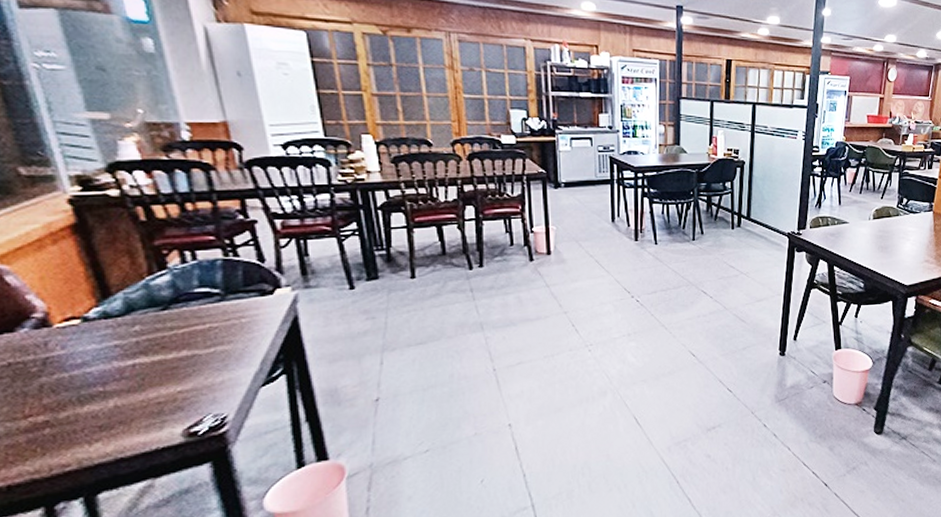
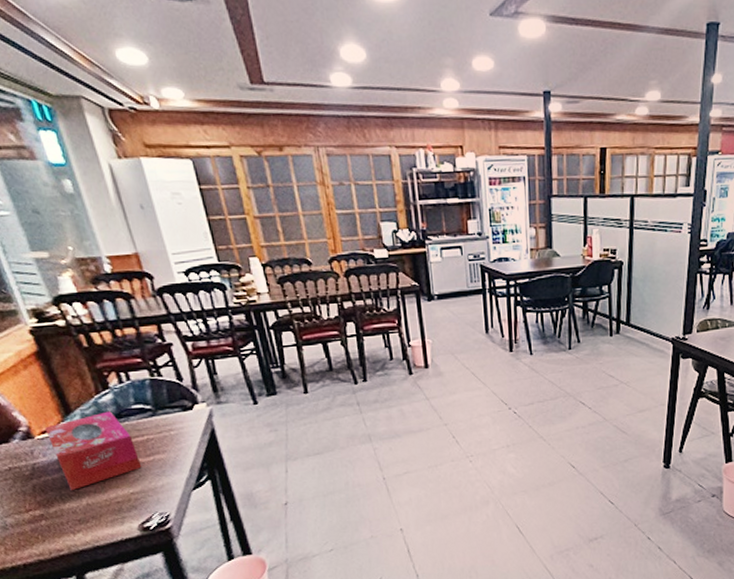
tissue box: none [70,295,198,390] -> present [45,411,142,490]

